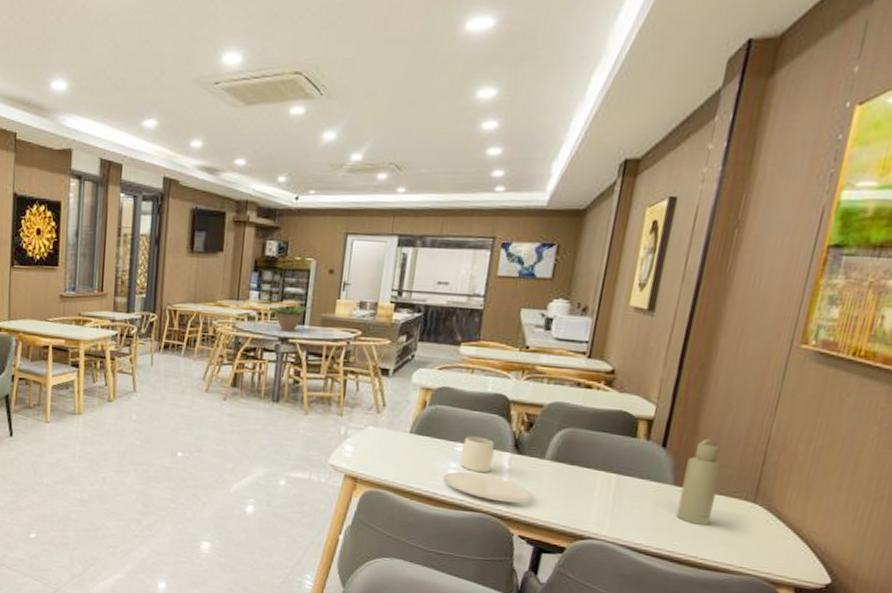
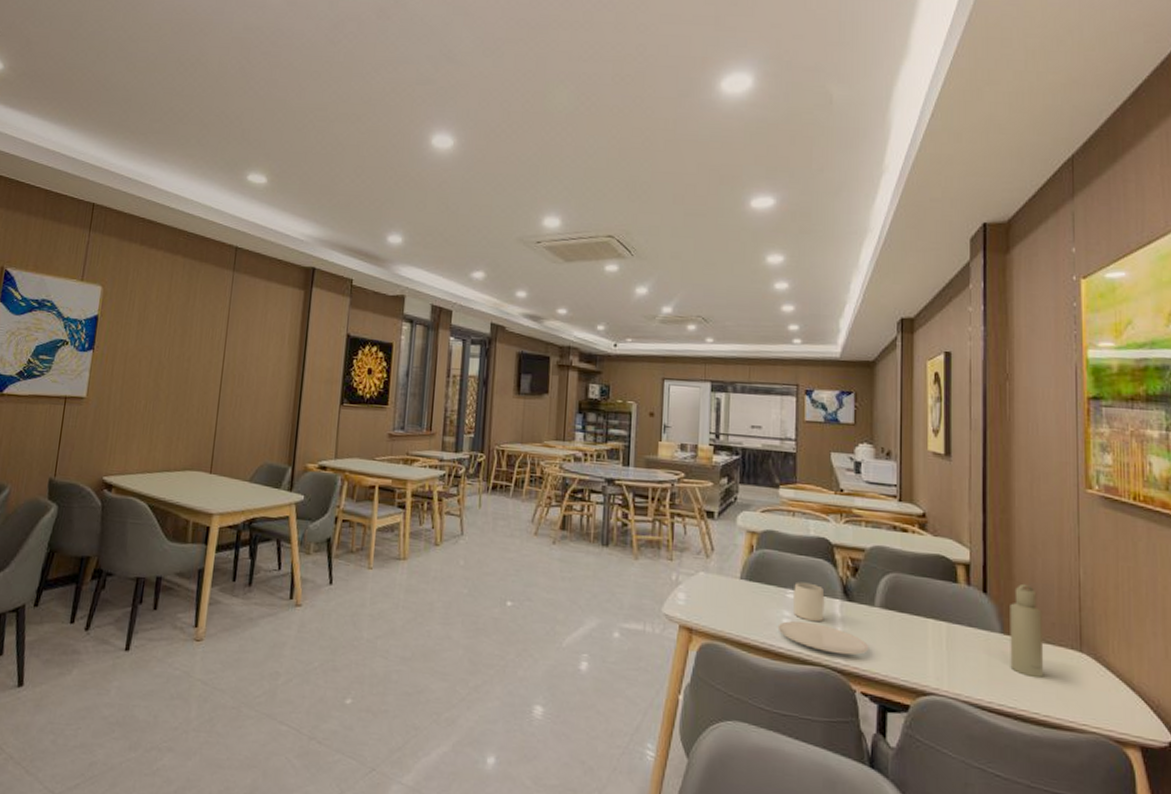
decorative plant: present [263,305,313,332] -> none [589,446,636,474]

